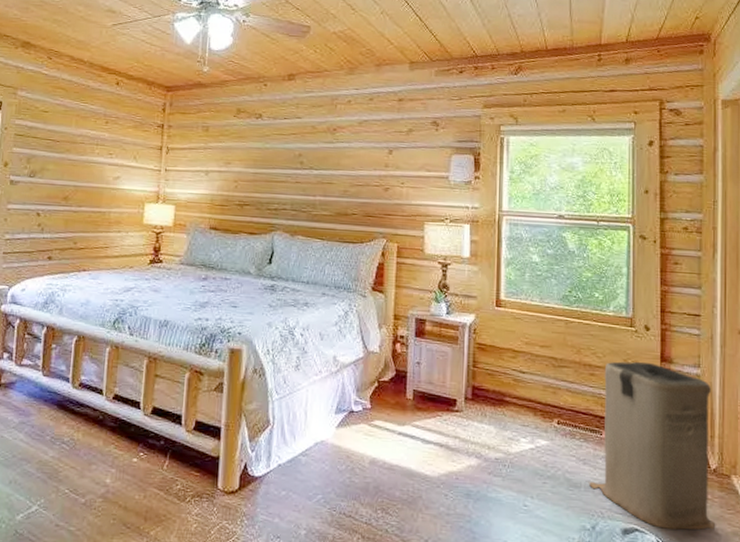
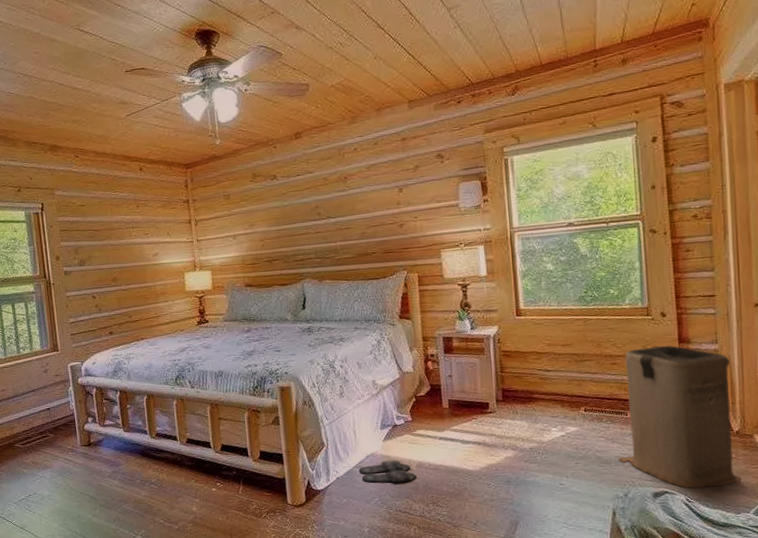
slippers: none [304,451,368,481] -> present [358,460,417,483]

